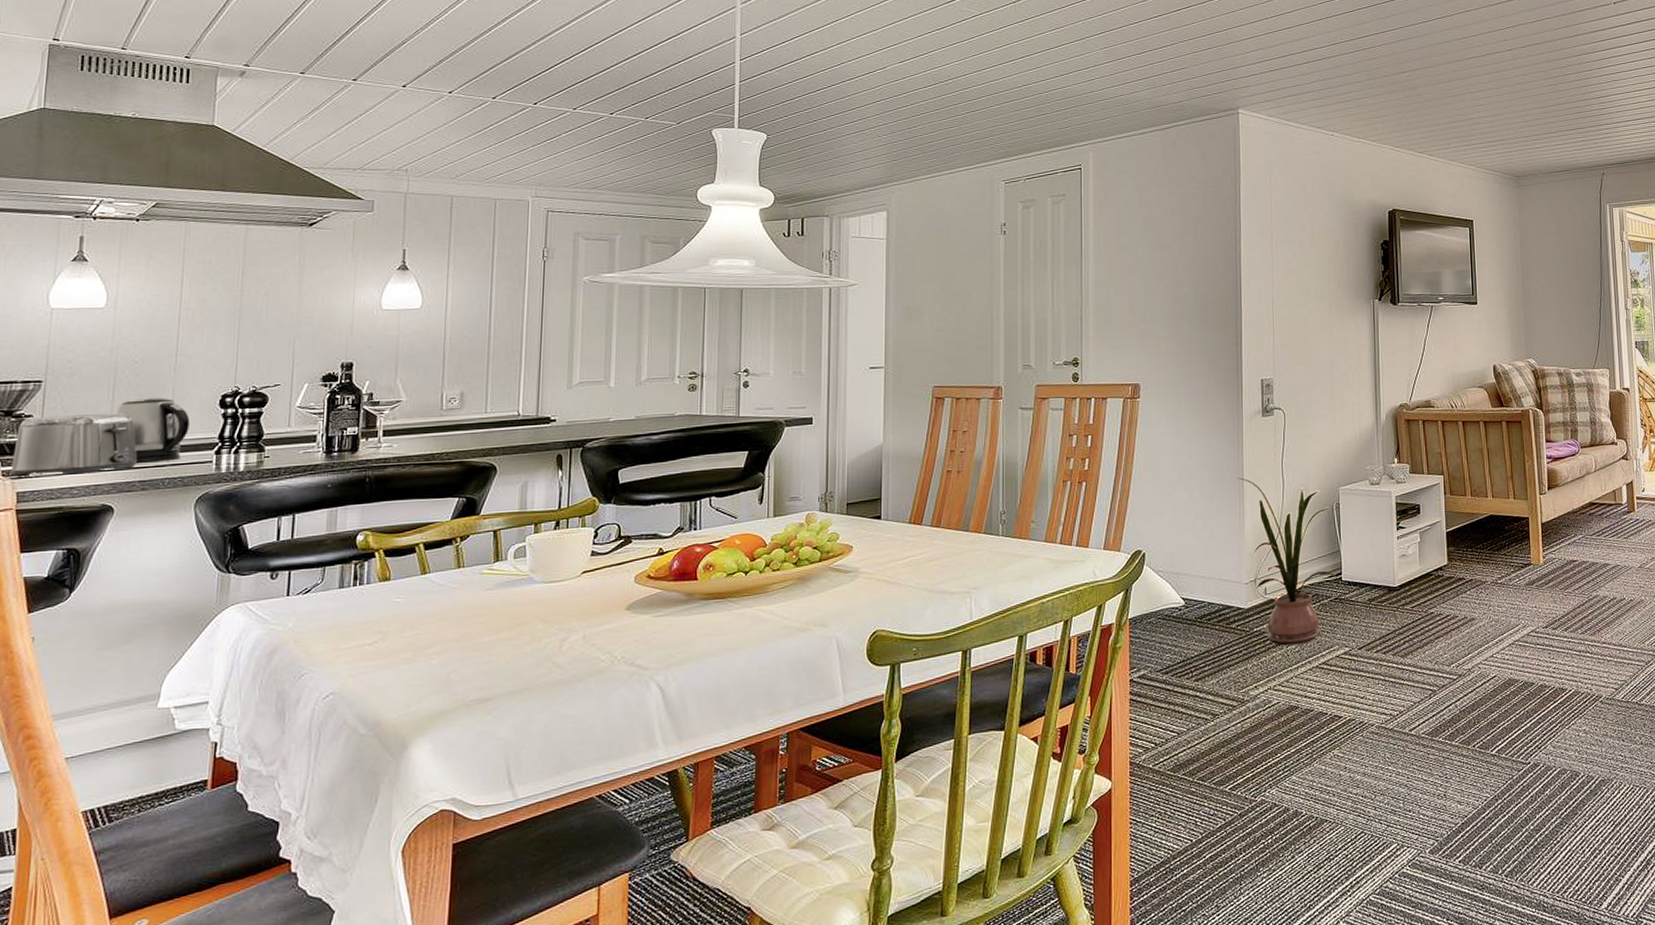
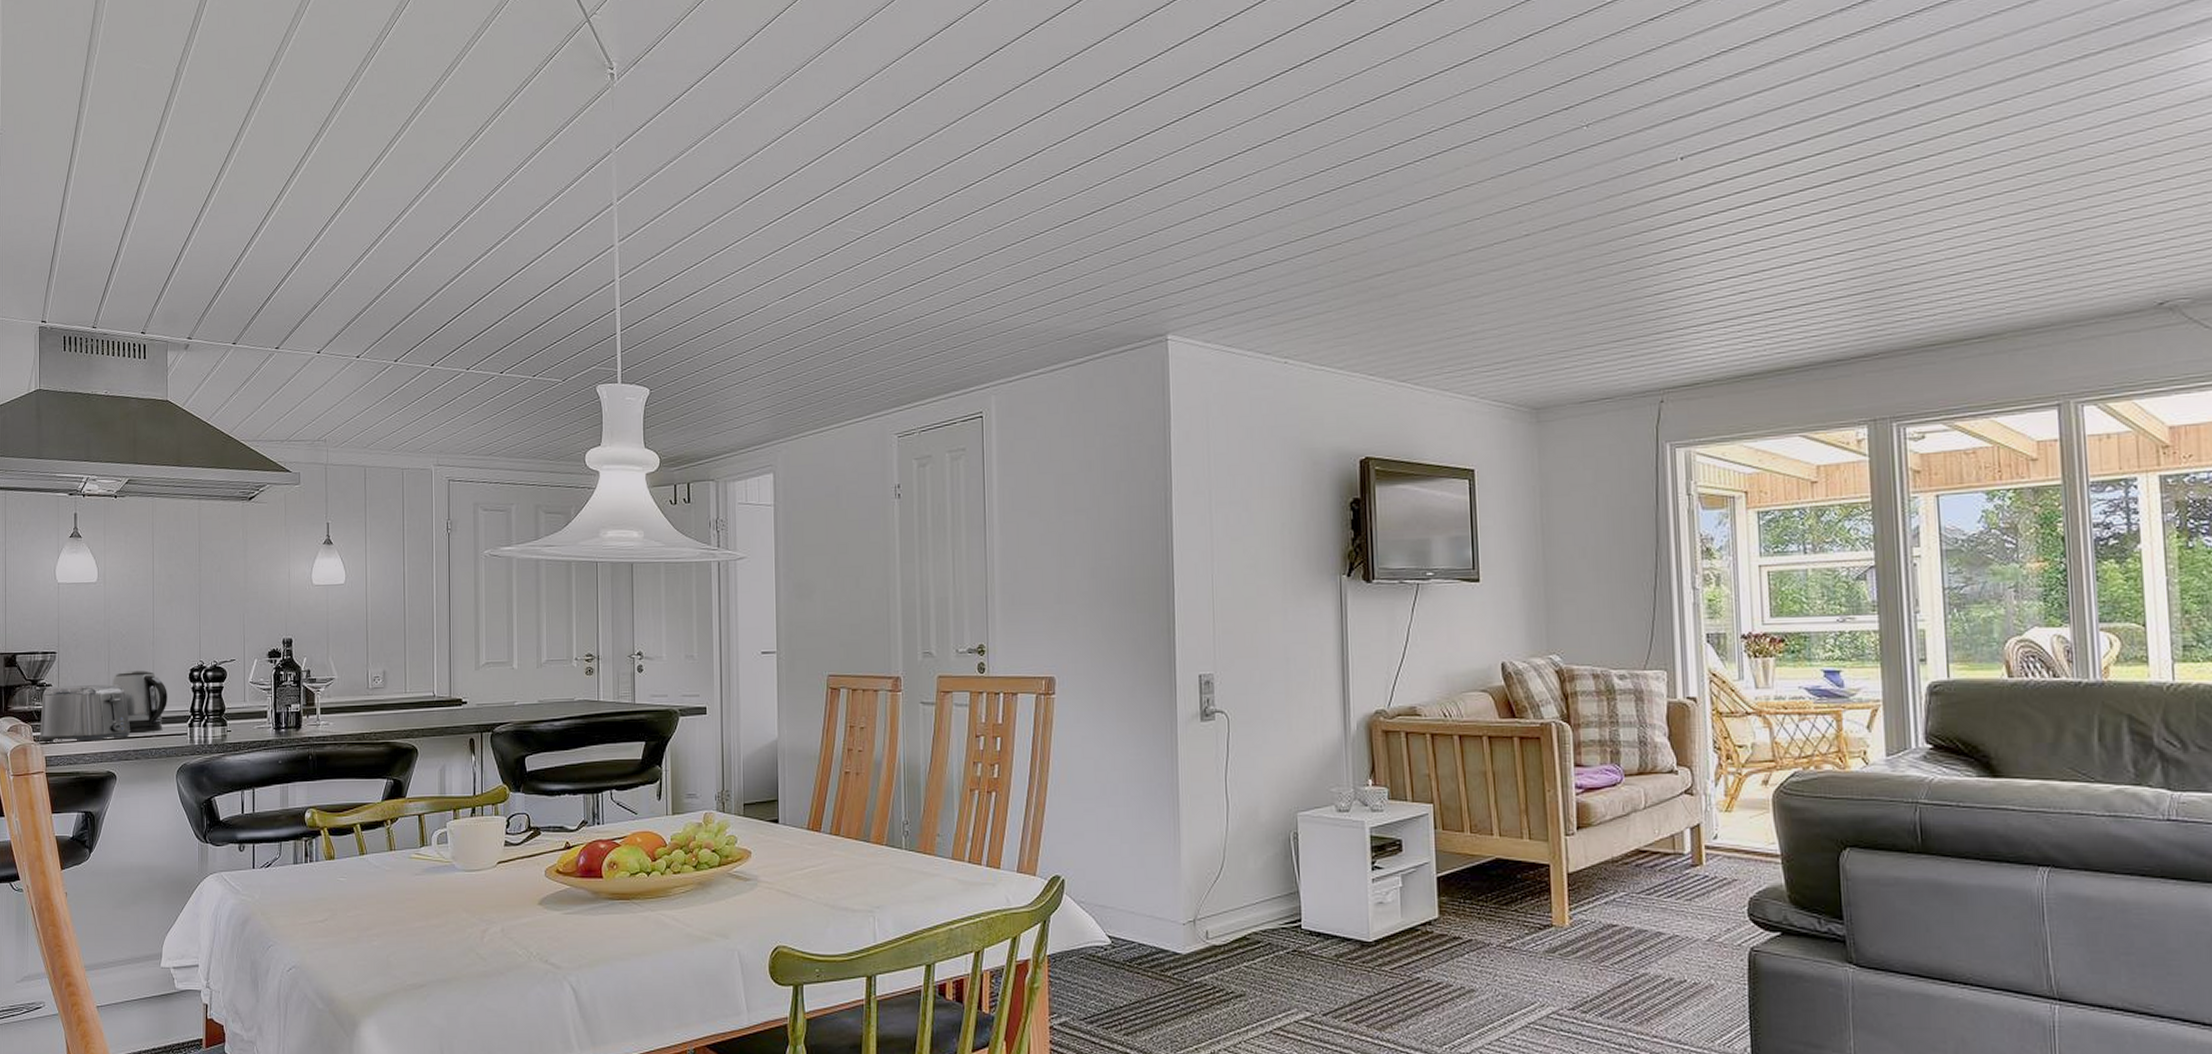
house plant: present [1237,477,1340,646] -> none [1171,795,1299,1003]

